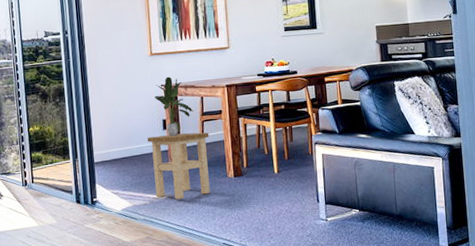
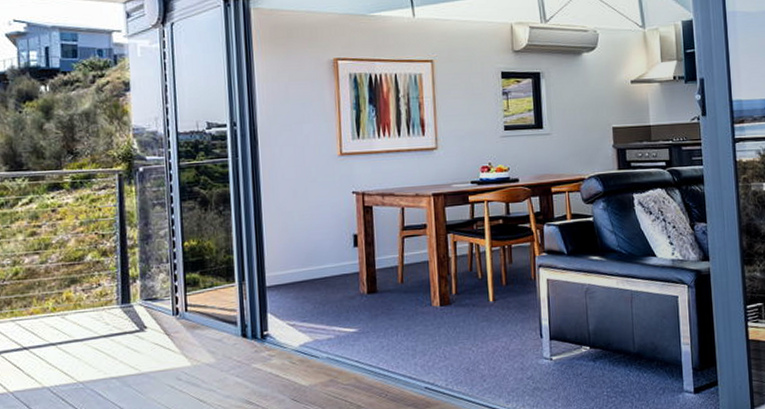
stool: present [148,132,210,199] -> none [334,251,411,333]
potted plant: present [155,76,194,136] -> none [344,182,393,255]

